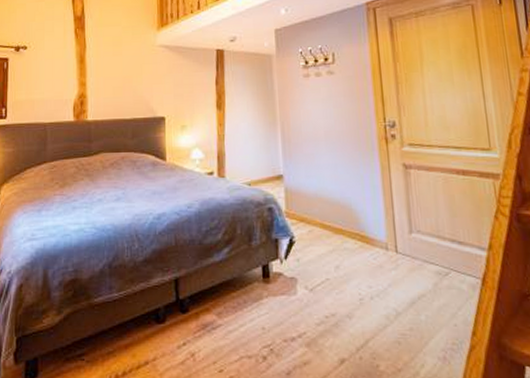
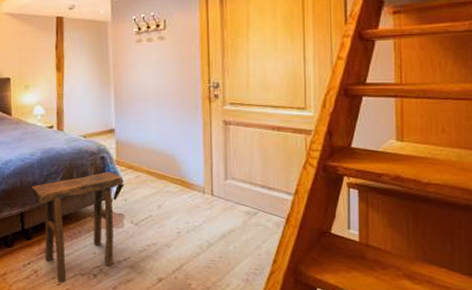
stool: none [188,225,294,370] -> present [31,171,123,283]

